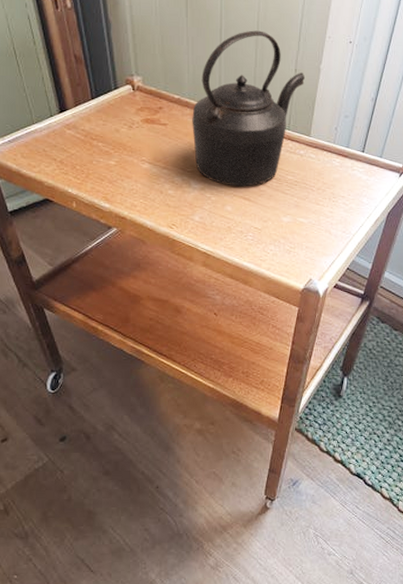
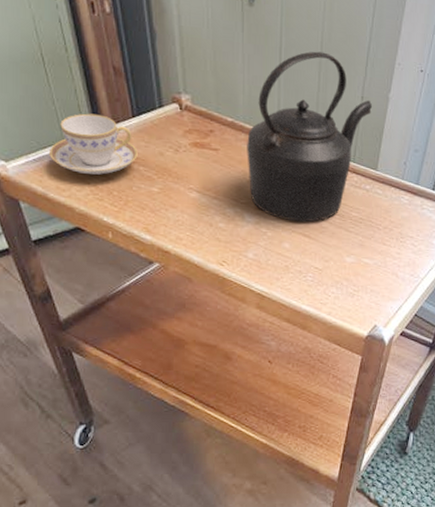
teacup: none [22,98,97,152] -> present [50,113,138,175]

